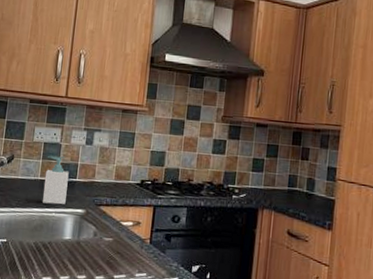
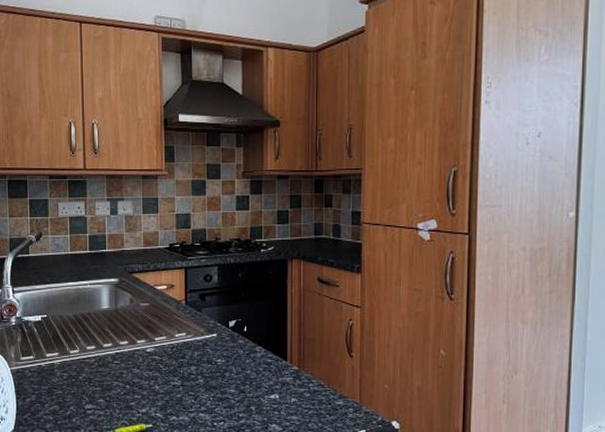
soap bottle: present [43,155,69,205] -> none [74,229,99,276]

